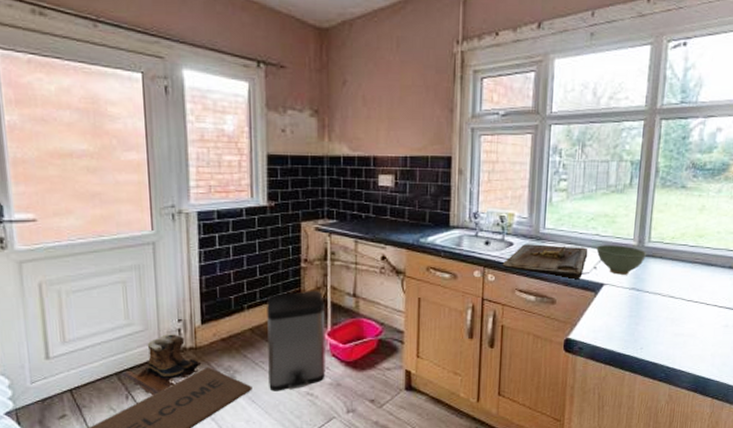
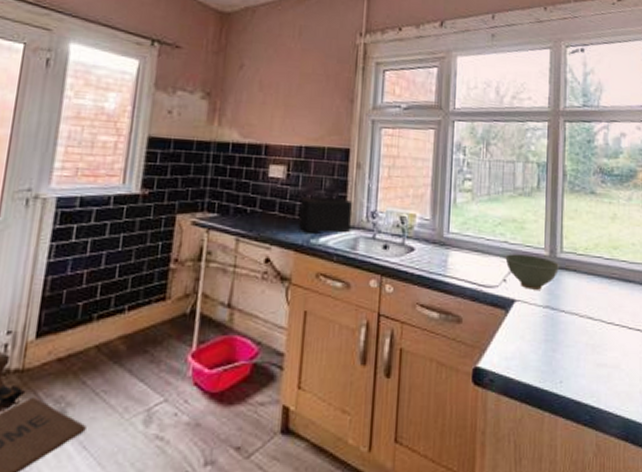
pedal bin: present [267,290,325,391] -> none [108,297,193,433]
toaster: none [408,201,457,234] -> present [298,196,353,234]
cutting board: present [502,244,588,278] -> none [401,250,497,293]

